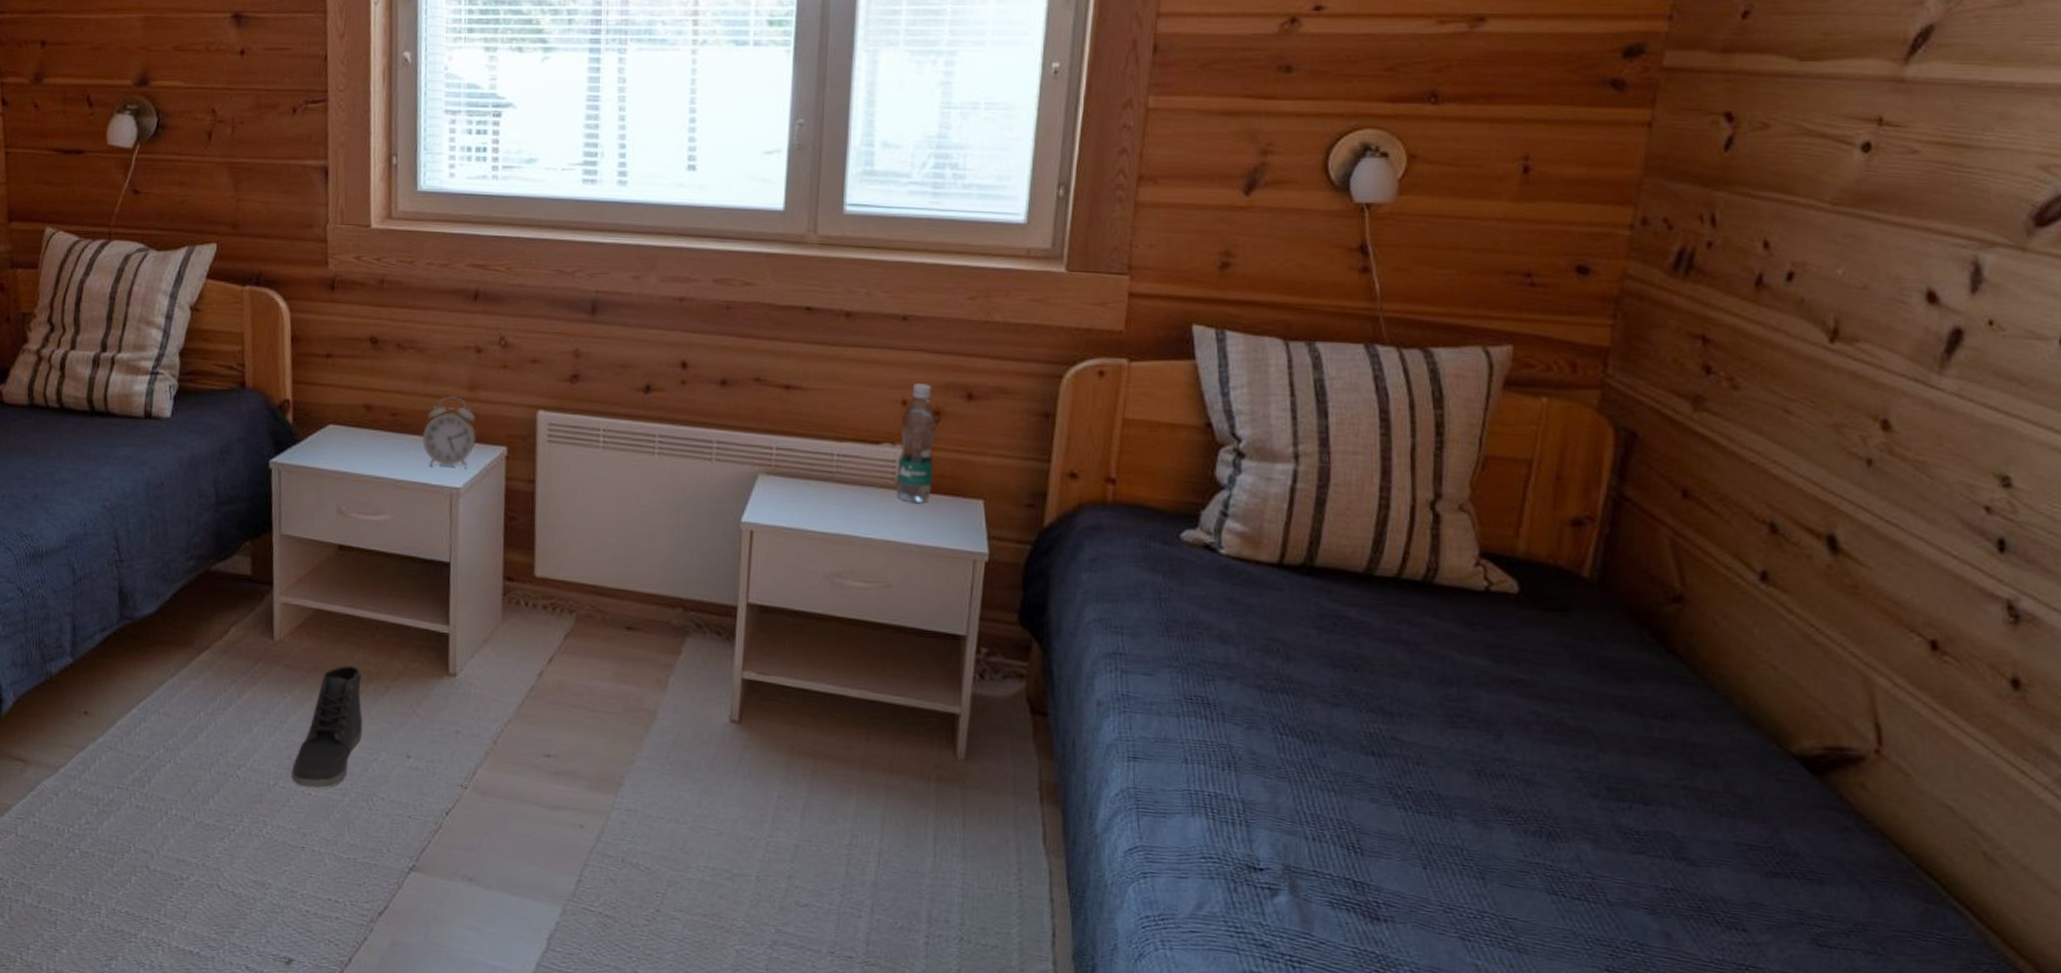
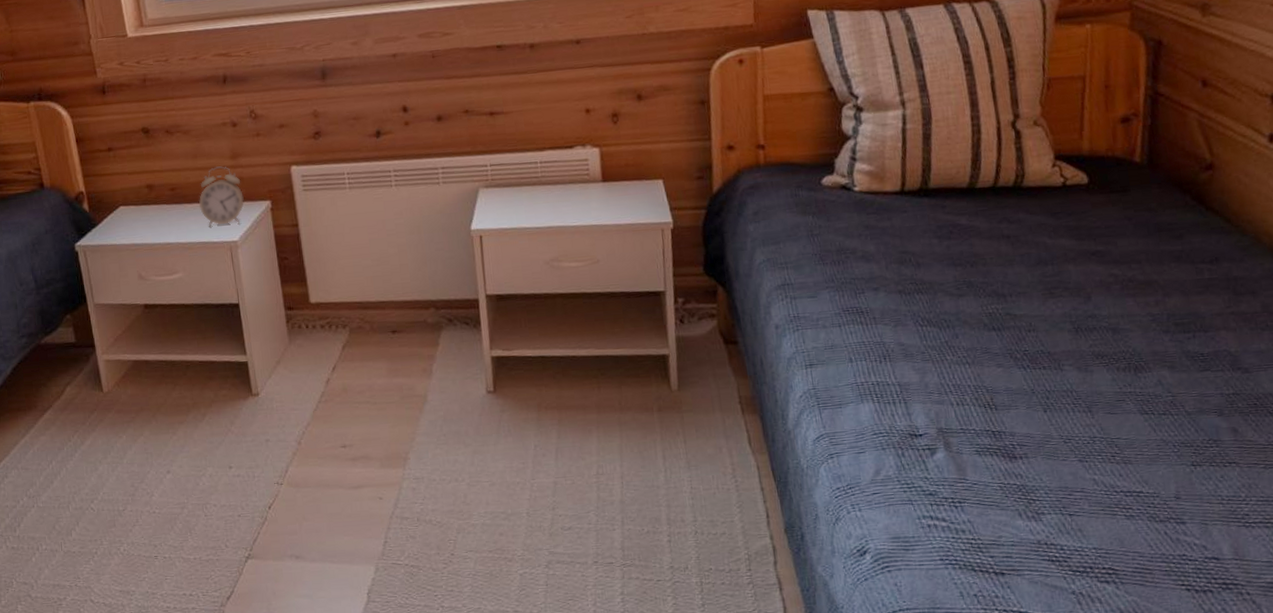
sneaker: present [291,665,363,788] -> none [136,402,190,508]
bottle: present [896,383,938,504] -> none [587,93,620,192]

